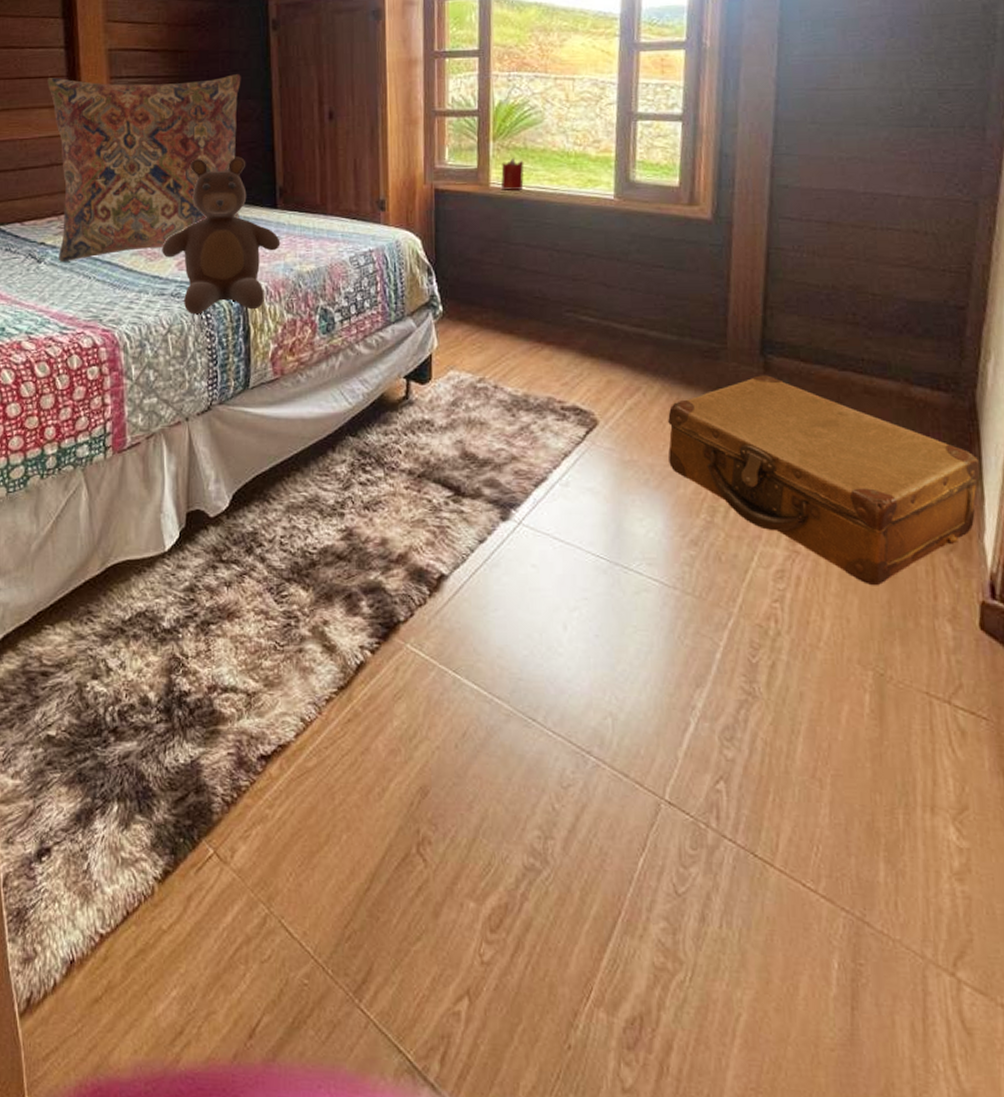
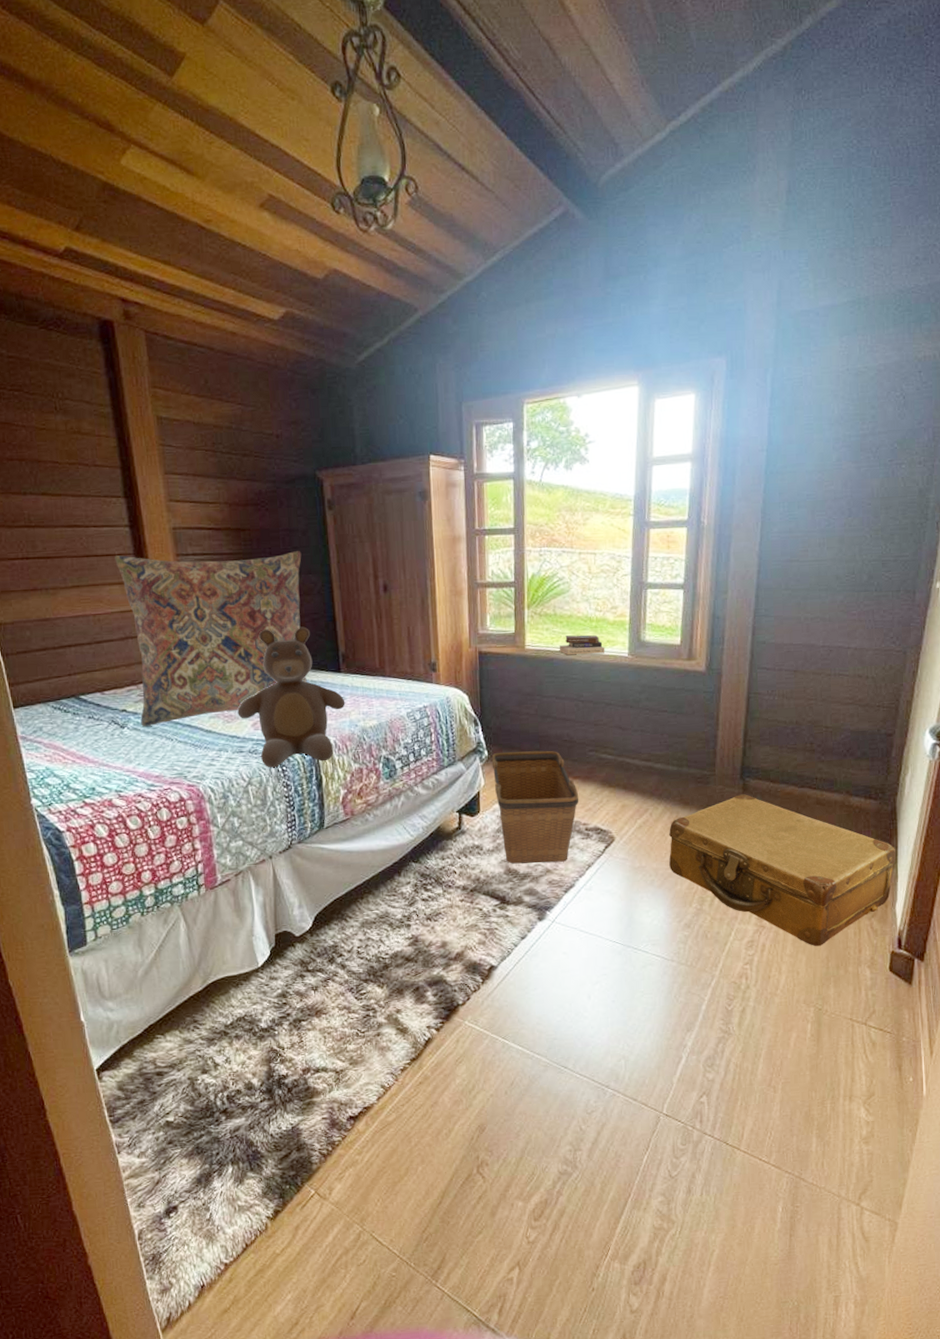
bicycle basket: none [447,307,554,448] -> present [491,750,579,864]
candle: present [501,157,524,190] -> none [535,623,554,651]
books: none [529,172,586,196] -> present [559,634,606,656]

